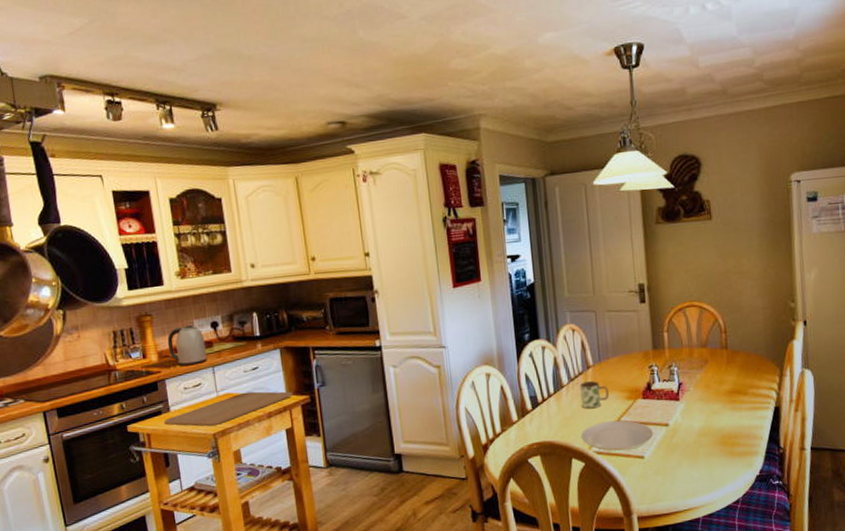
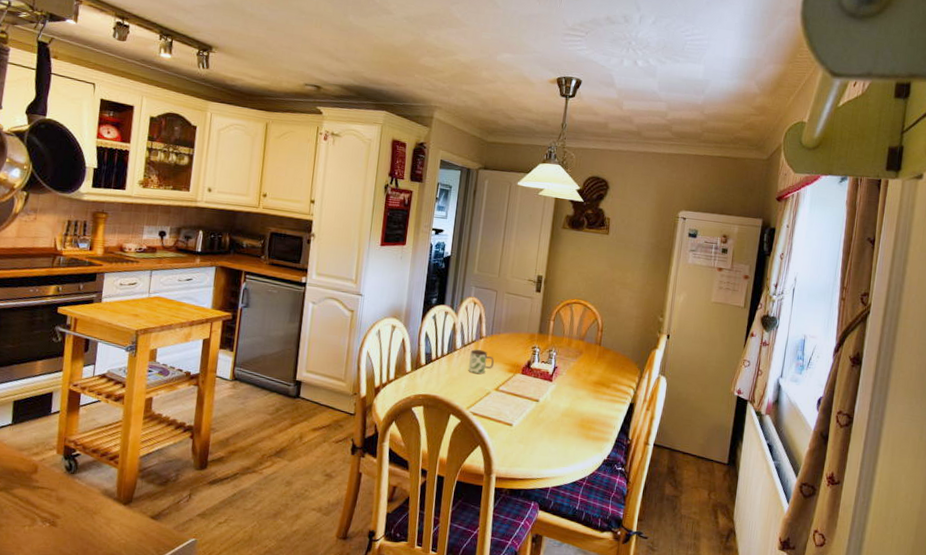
chopping board: present [164,391,293,426] -> none [93,299,218,323]
kettle: present [167,325,207,367] -> none [114,229,150,267]
plate: present [580,420,653,452] -> none [462,387,525,417]

